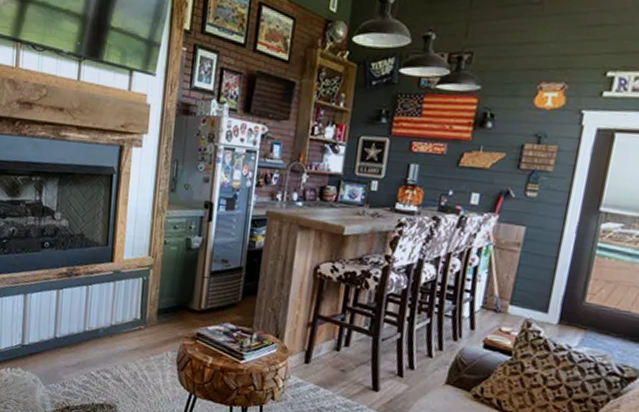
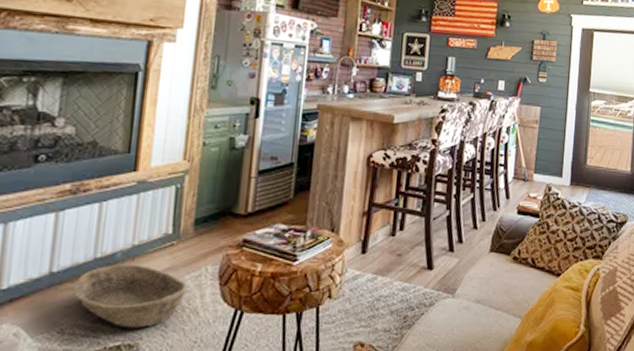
basket: none [70,338,153,394] -> present [73,264,189,328]

